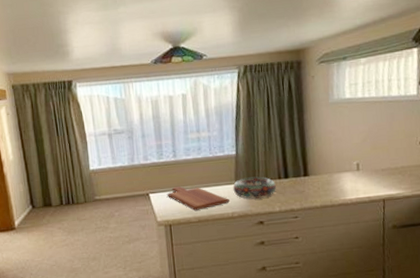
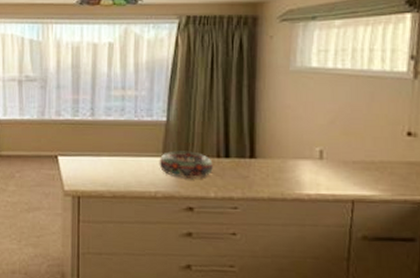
cutting board: present [166,186,230,211] -> none [78,152,153,183]

